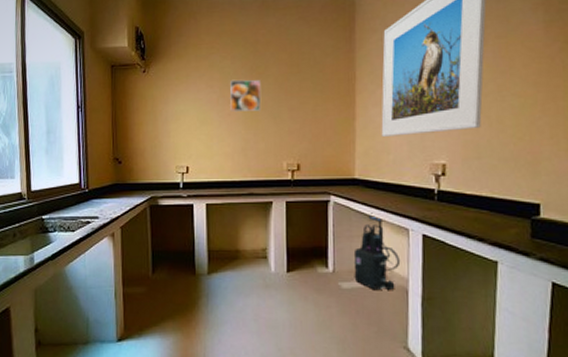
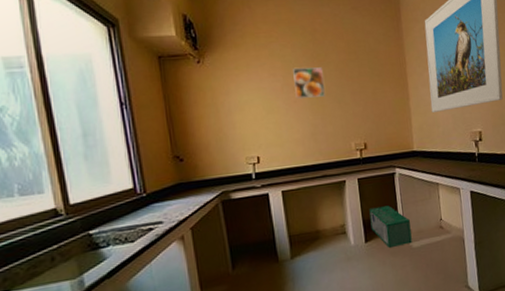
storage bin: none [295,235,341,284] -> present [369,205,412,249]
vacuum cleaner: present [353,212,401,291] -> none [419,178,457,244]

